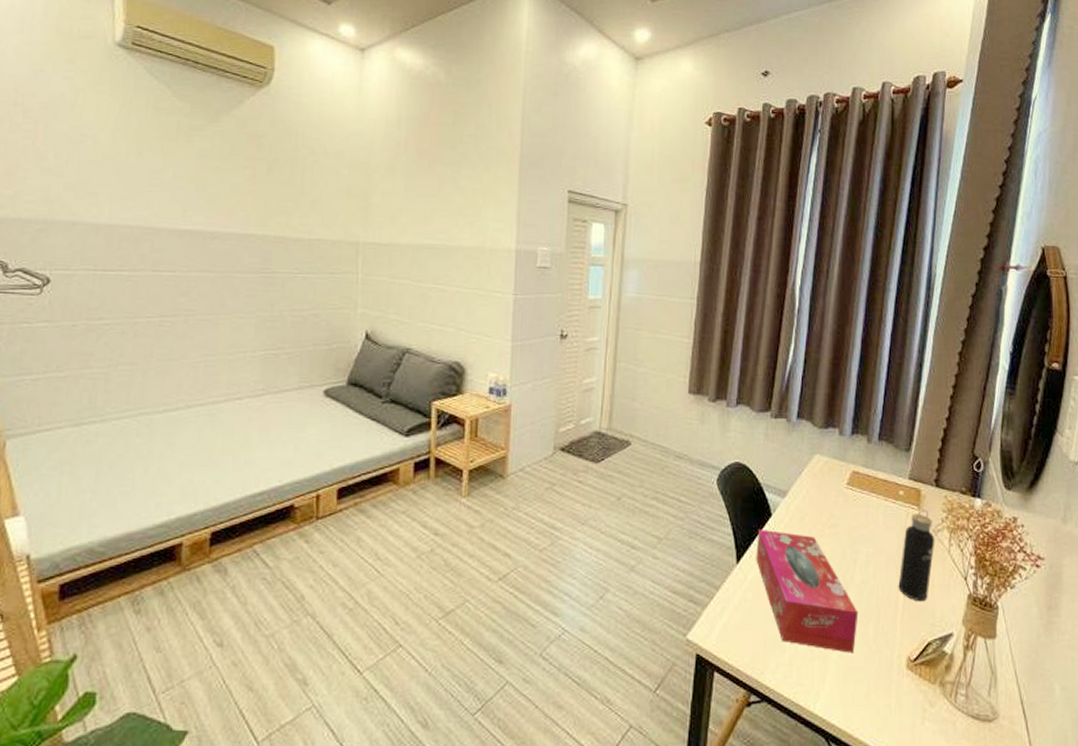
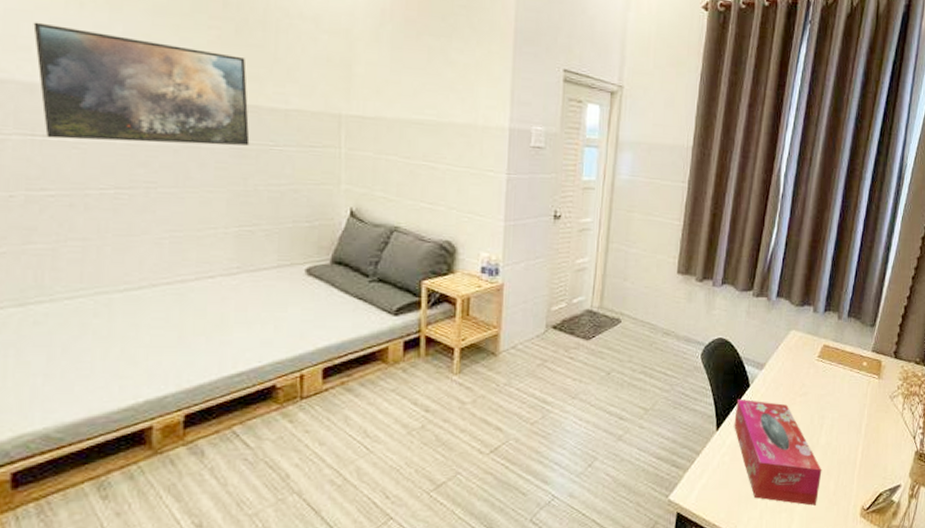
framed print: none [100,170,277,274] -> present [33,22,250,146]
water bottle: present [898,509,935,602] -> none [857,378,891,459]

